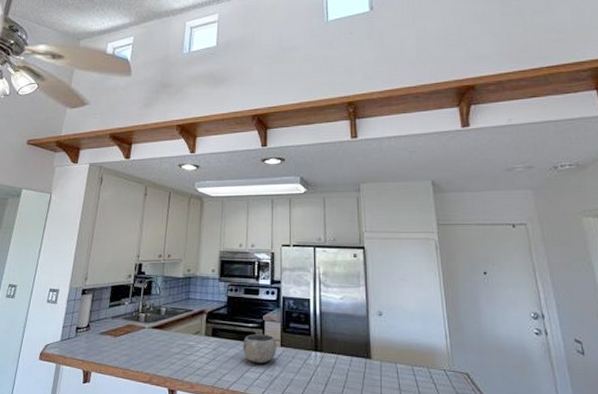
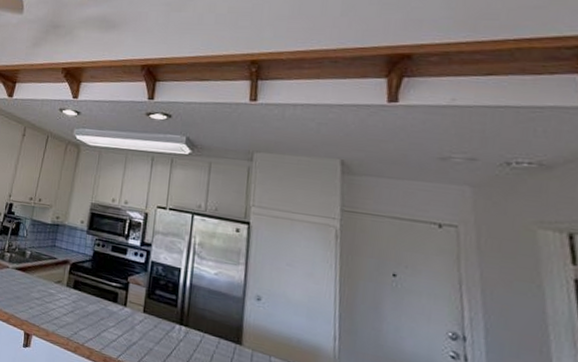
bowl: present [243,334,277,363] -> none [103,293,140,326]

